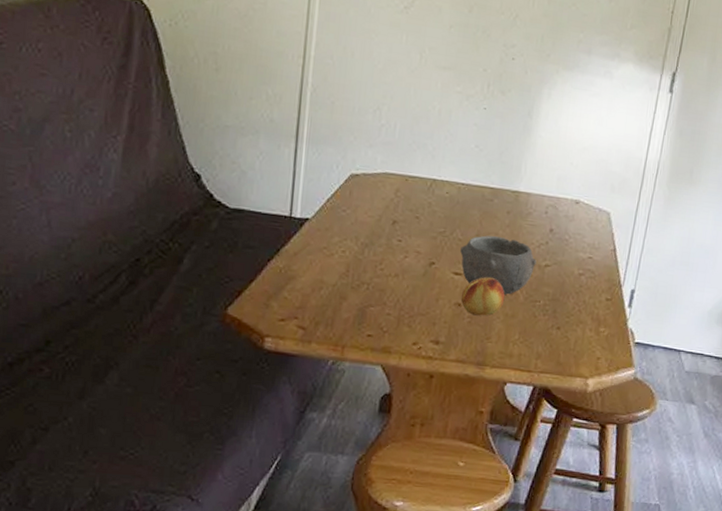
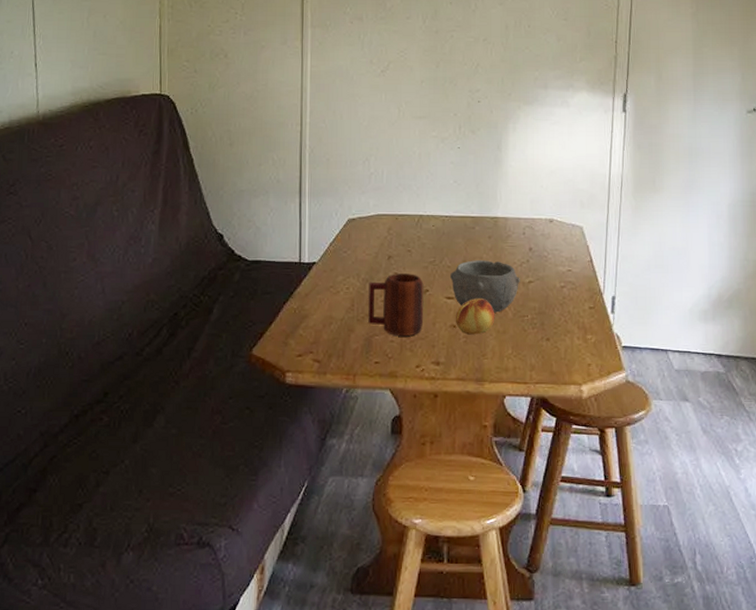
mug: none [363,240,430,310] -> present [368,273,424,336]

